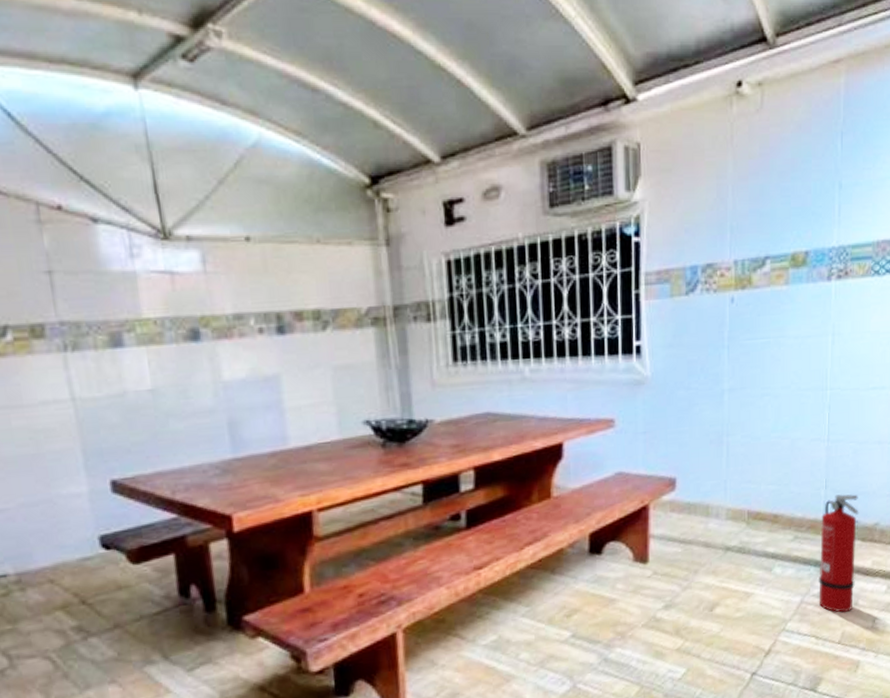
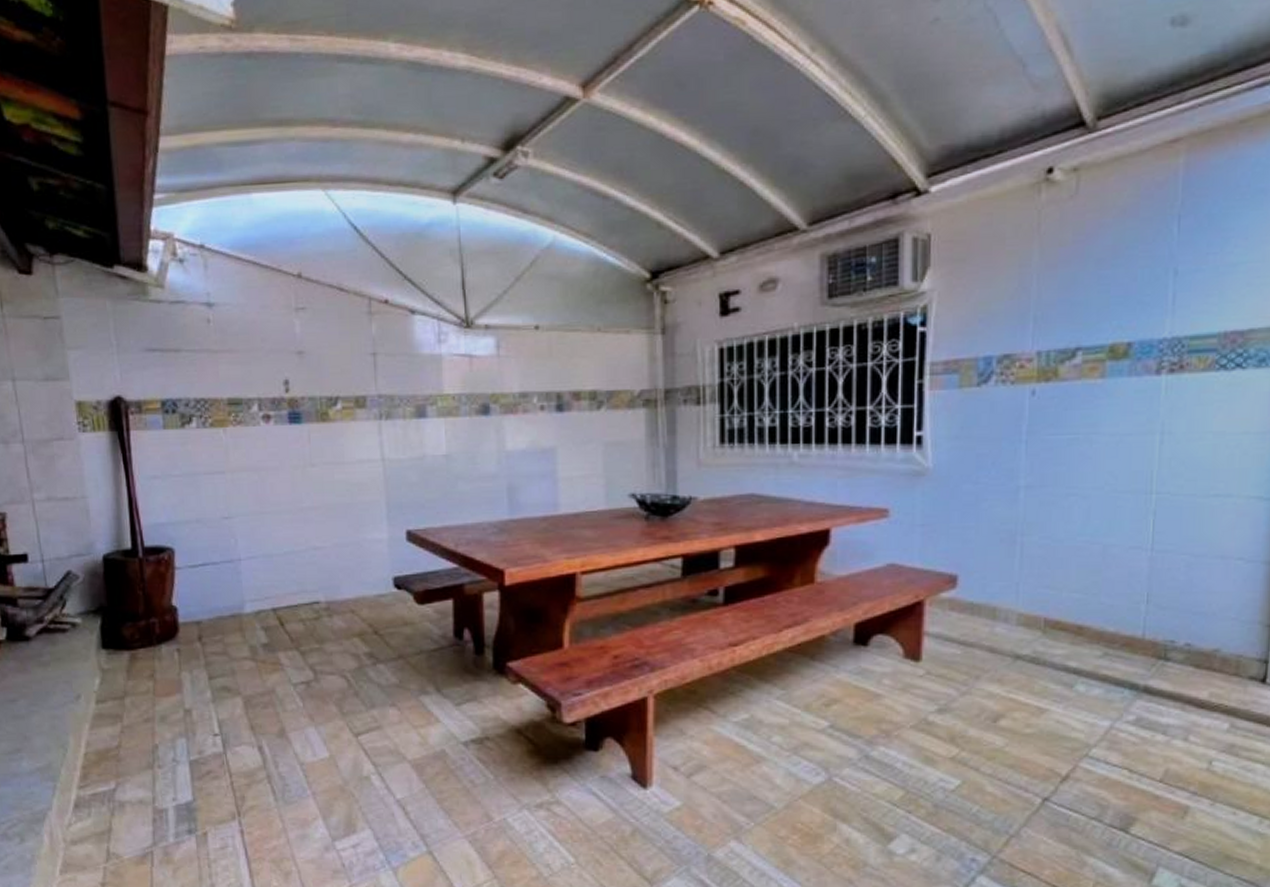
fire extinguisher: present [817,494,859,613] -> none [1133,611,1193,748]

